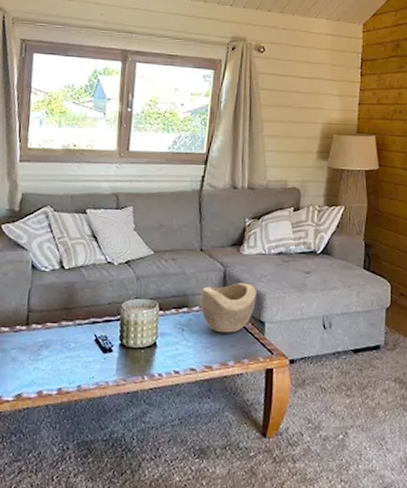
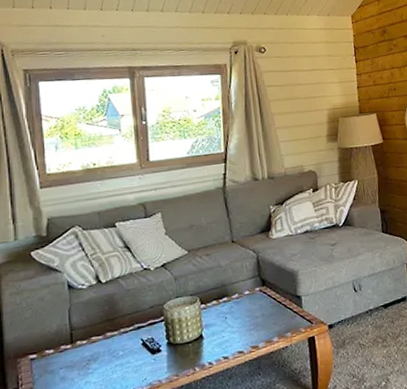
decorative bowl: present [200,283,257,333] -> none [238,264,291,314]

